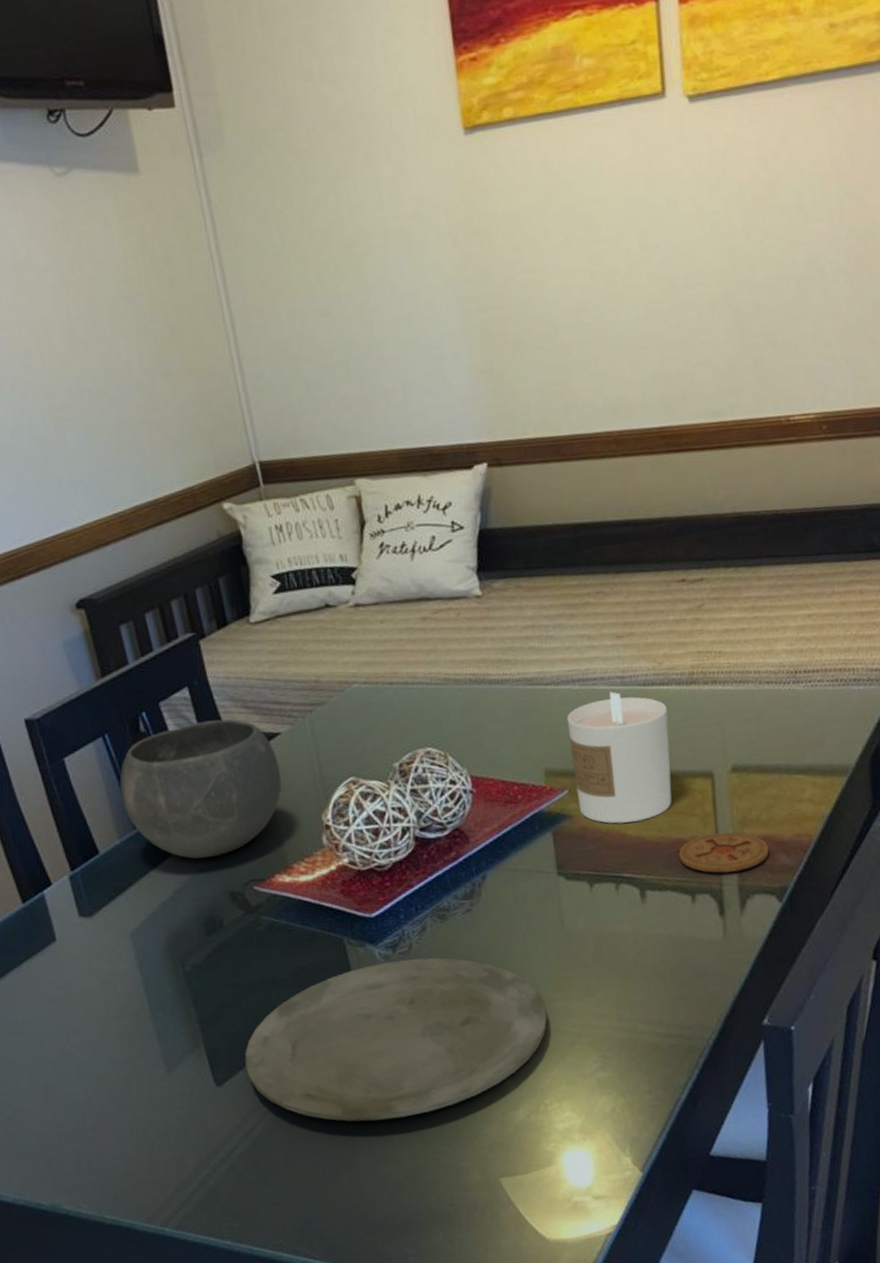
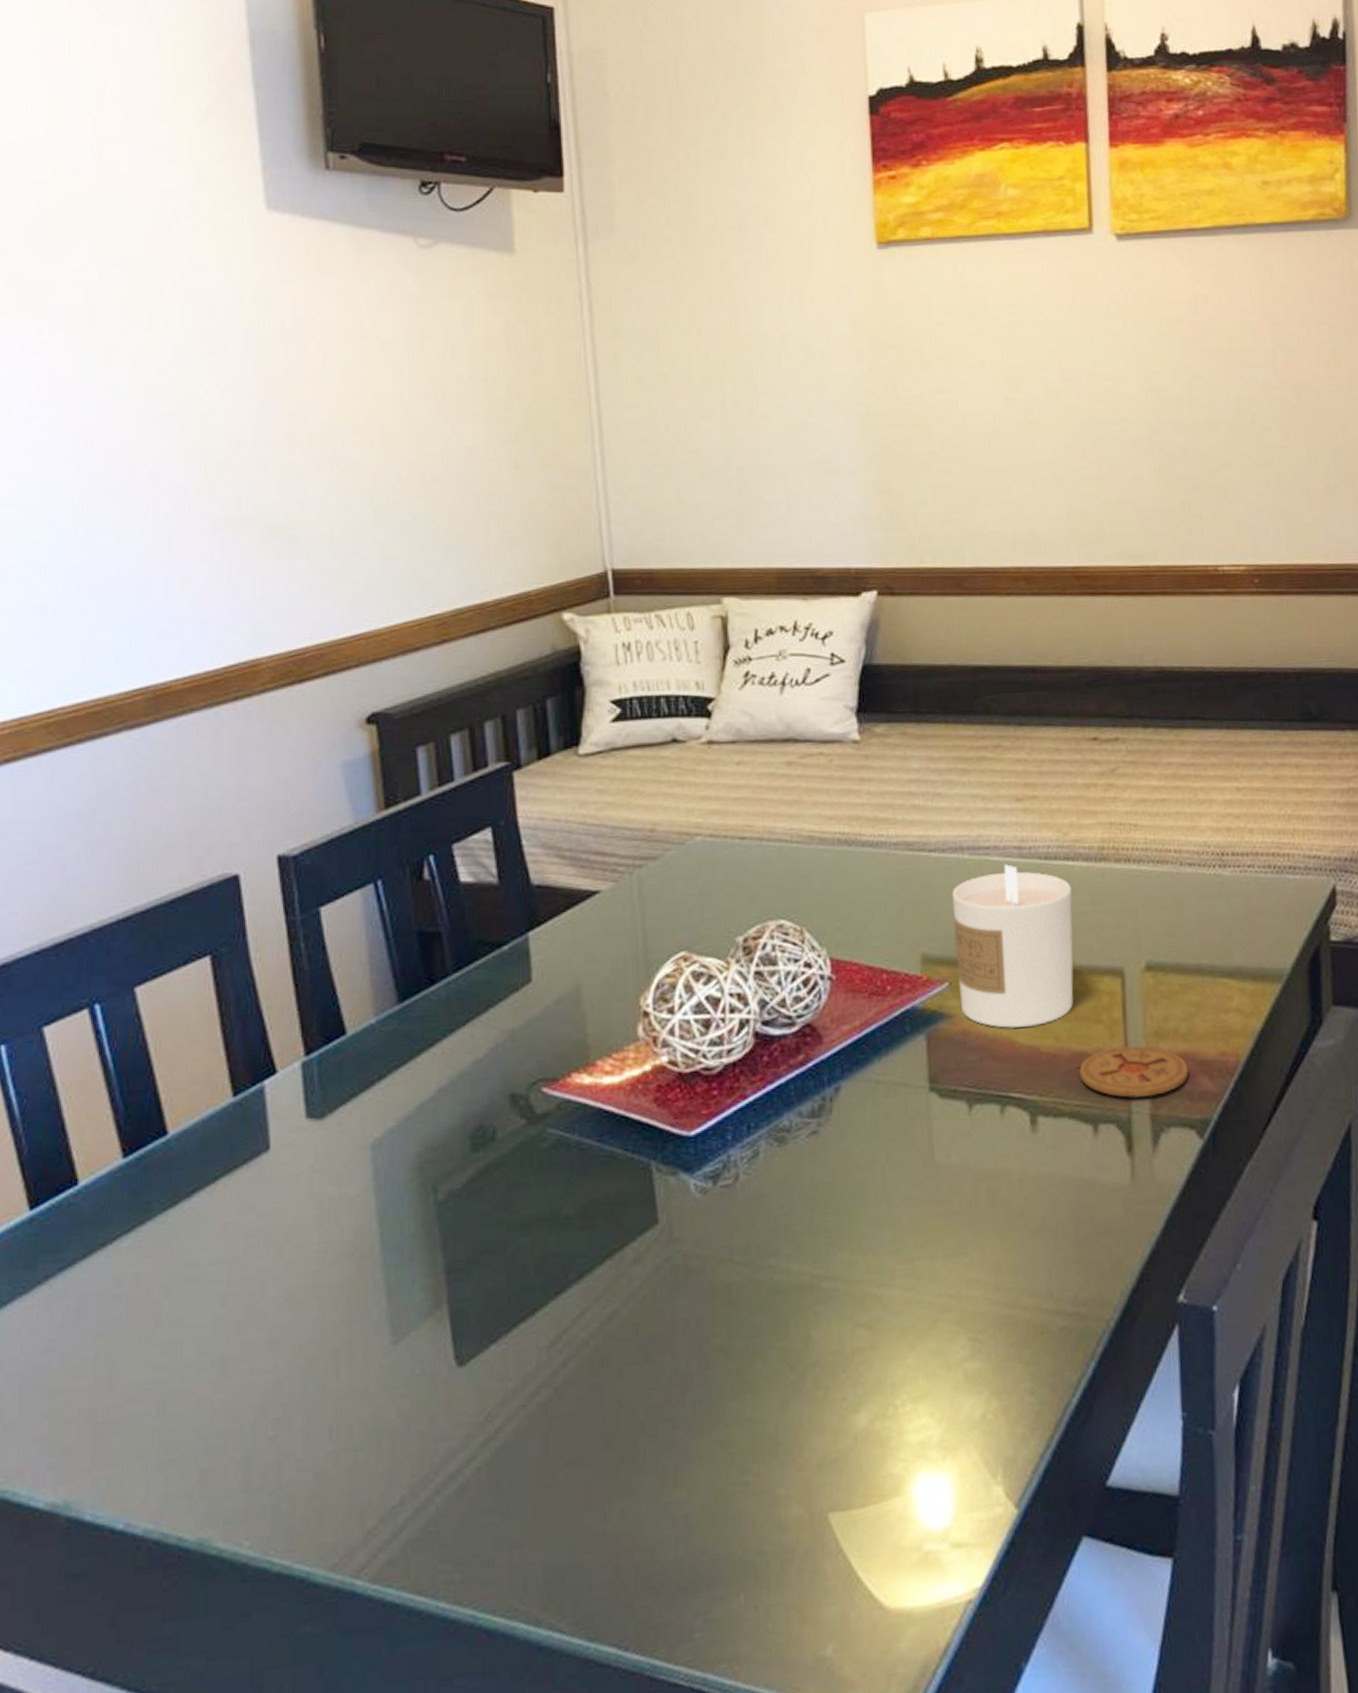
bowl: present [120,719,282,859] -> none [386,870,594,1048]
plate: present [245,957,547,1122] -> none [501,1194,905,1424]

